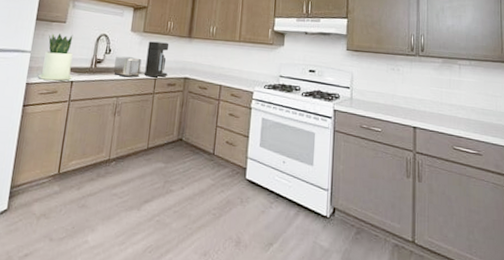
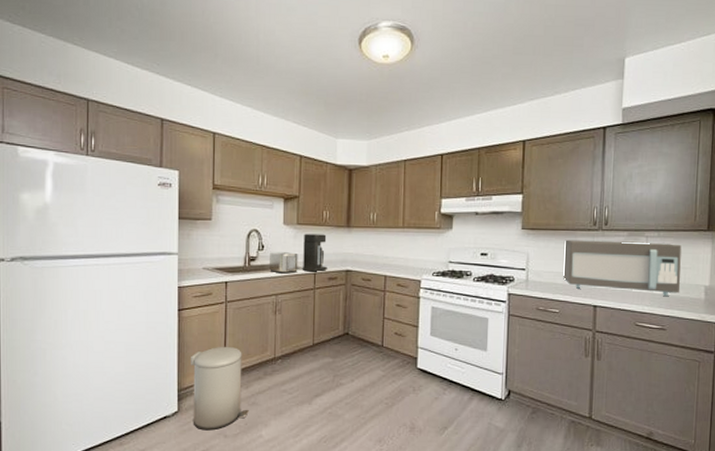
pedal bin: none [20,144,79,233] -> present [191,346,249,431]
planter: present [38,33,73,81] -> none [189,232,226,282]
microwave: none [385,64,493,122] -> present [563,241,682,296]

